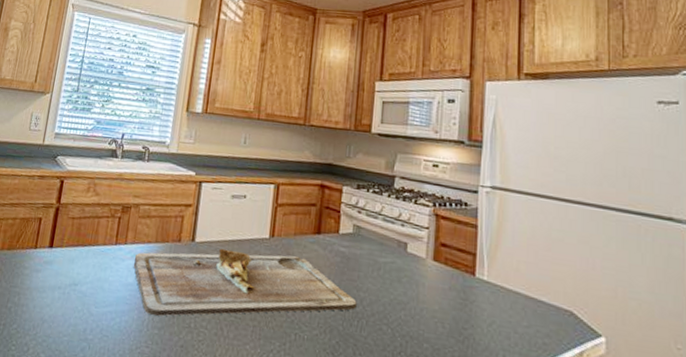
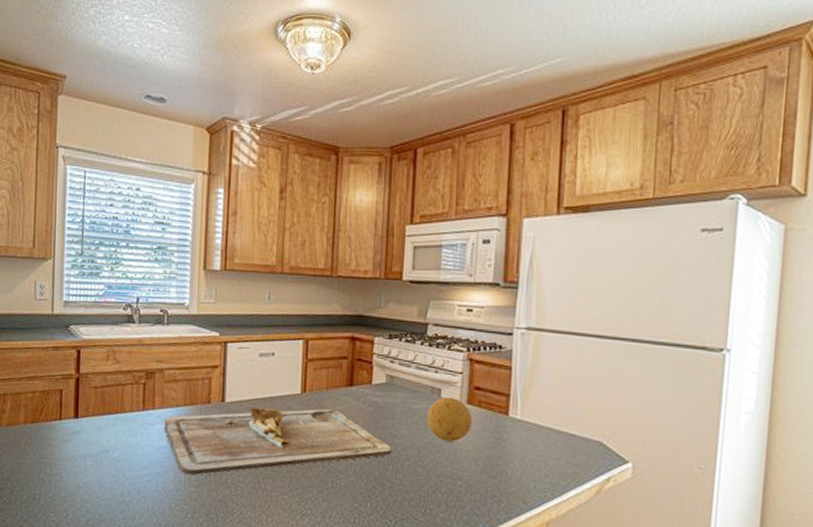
fruit: none [392,252,438,300] -> present [427,397,472,442]

